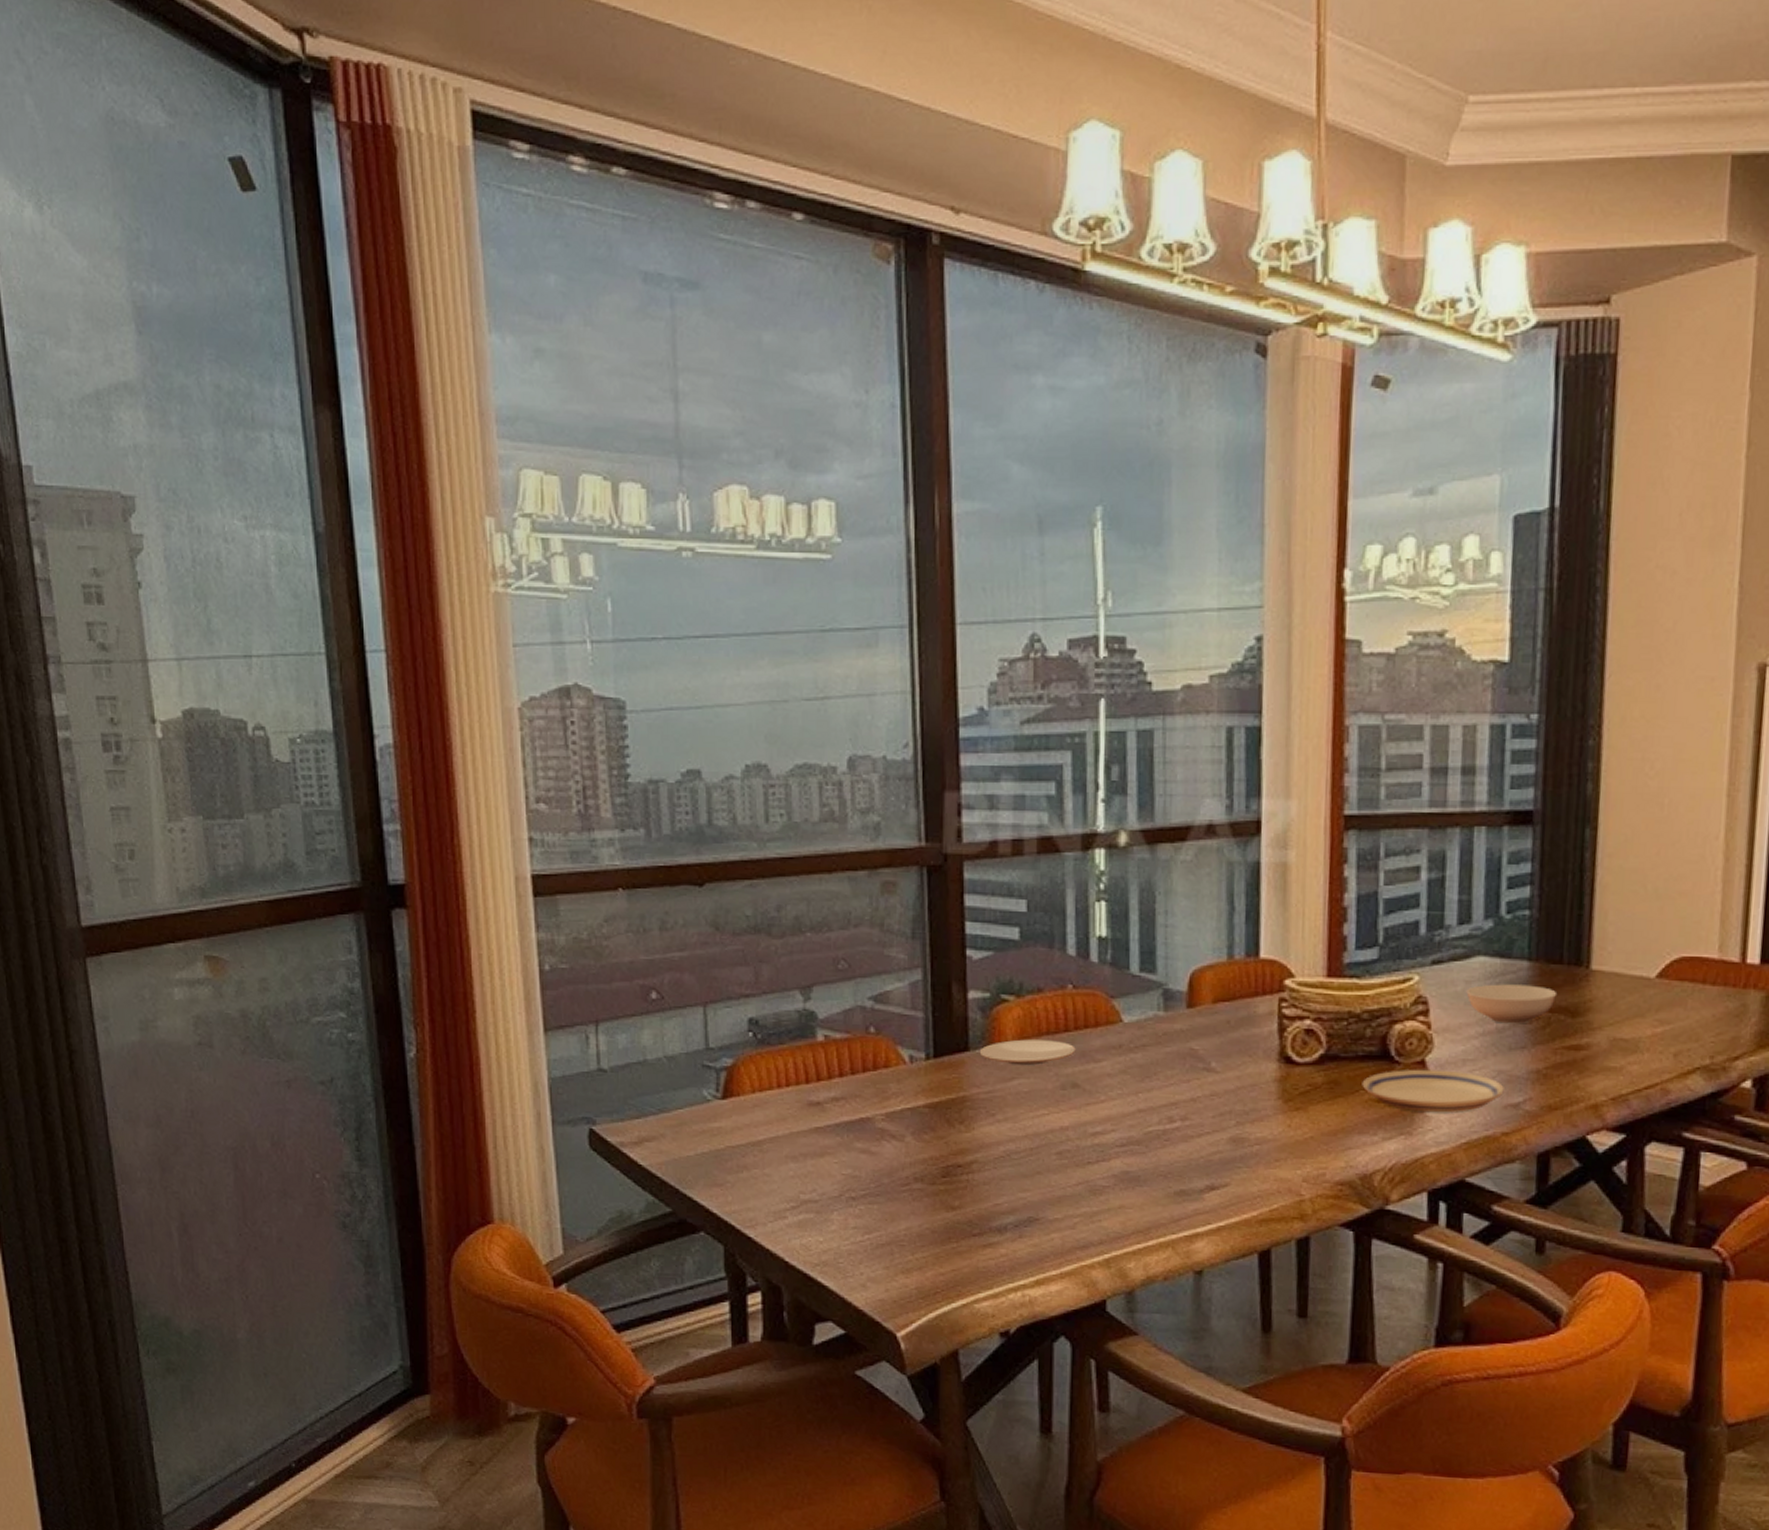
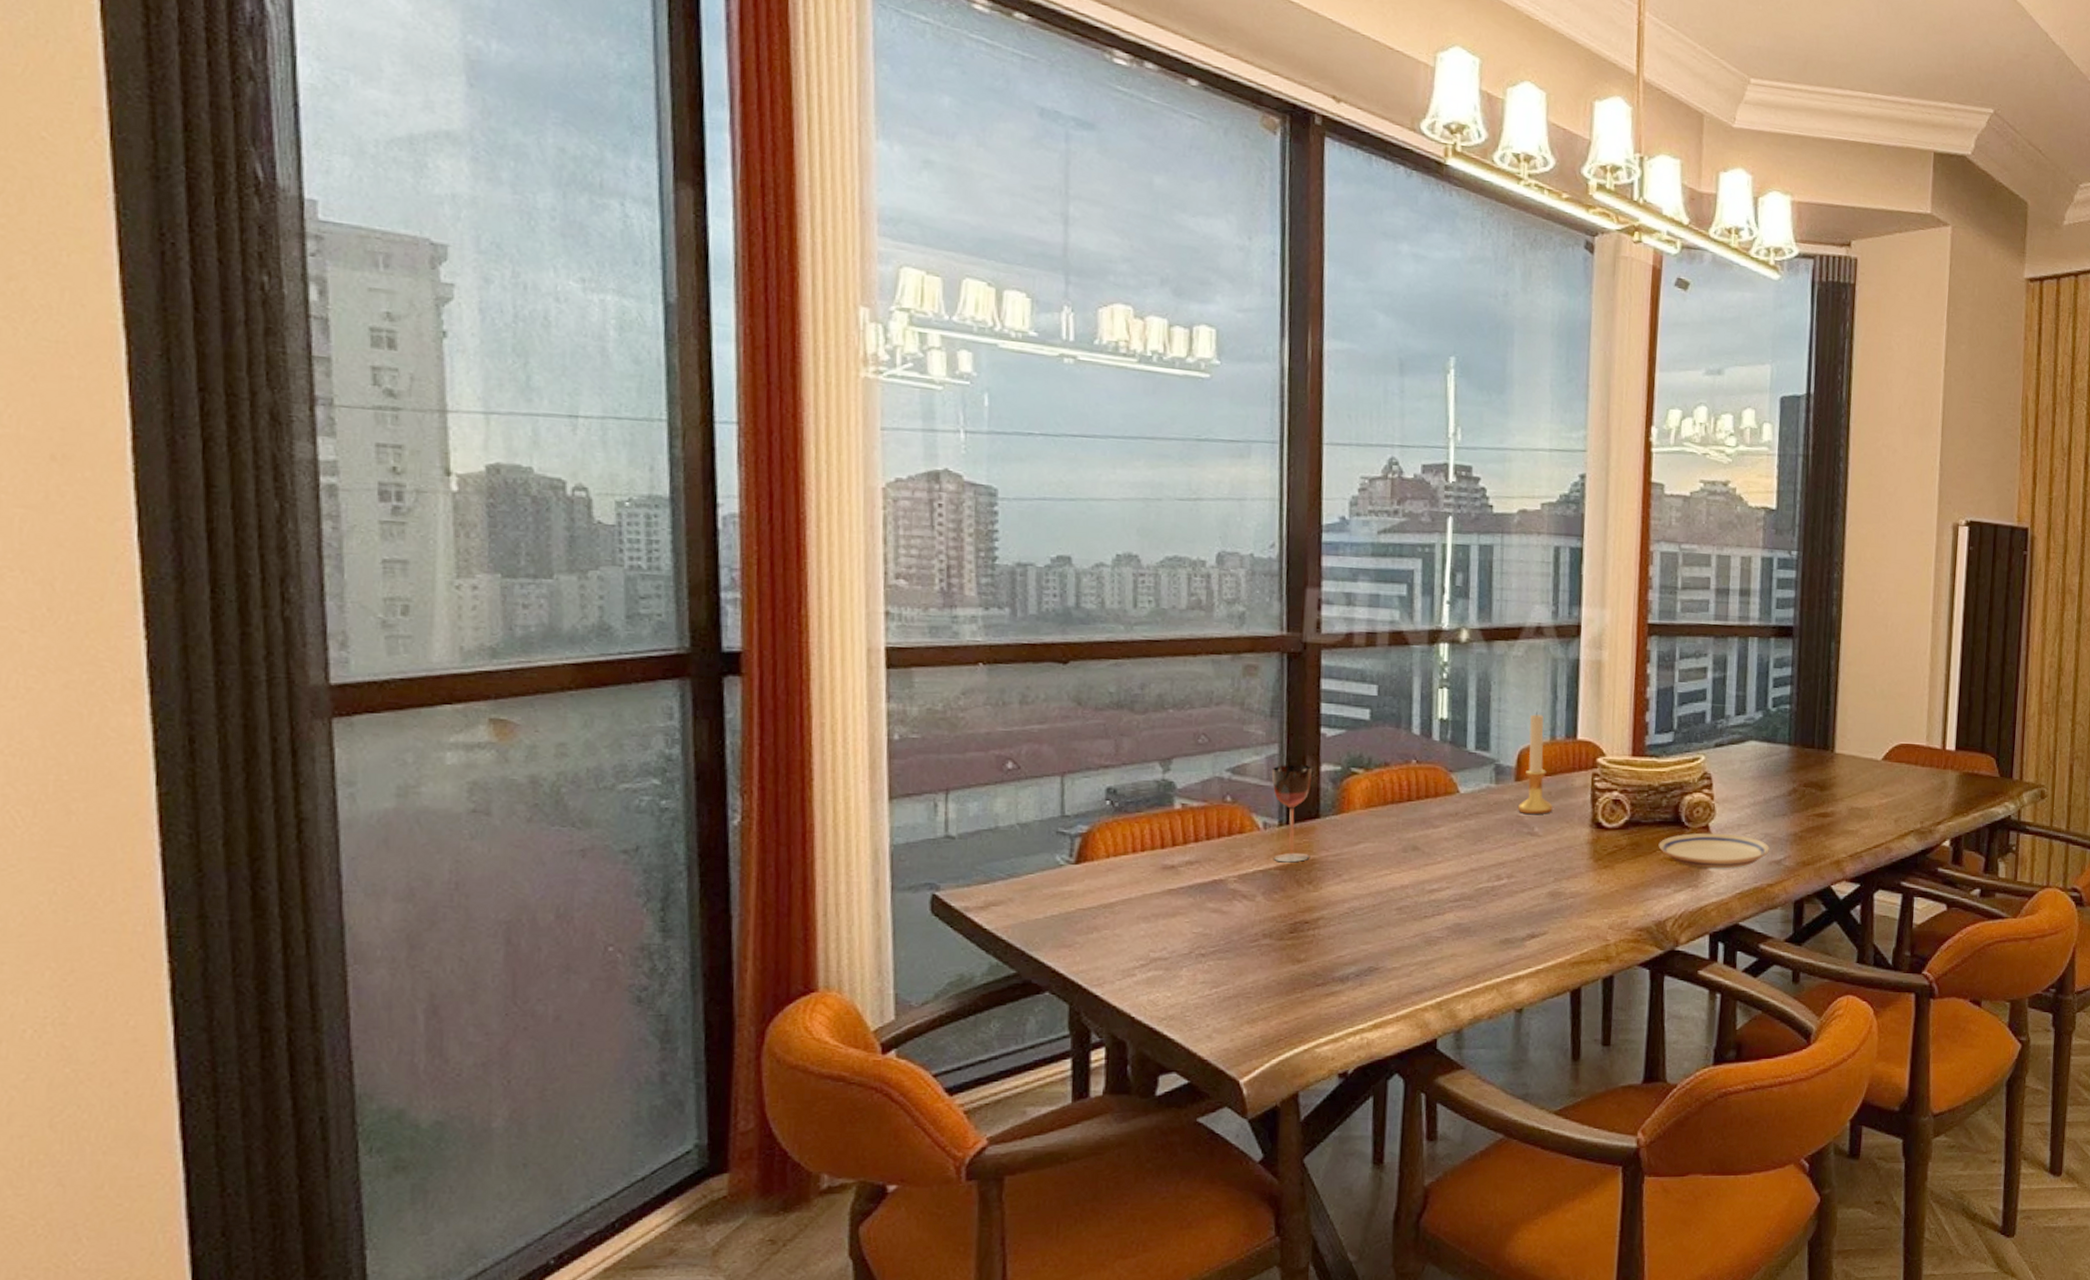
wineglass: none [915,991,961,1100] -> present [1271,764,1312,863]
plate: present [979,1039,1076,1066] -> none [1329,808,1417,831]
candle holder: none [1190,926,1233,1047] -> present [1517,712,1553,814]
bowl: present [1466,984,1558,1024] -> none [1741,763,1810,796]

